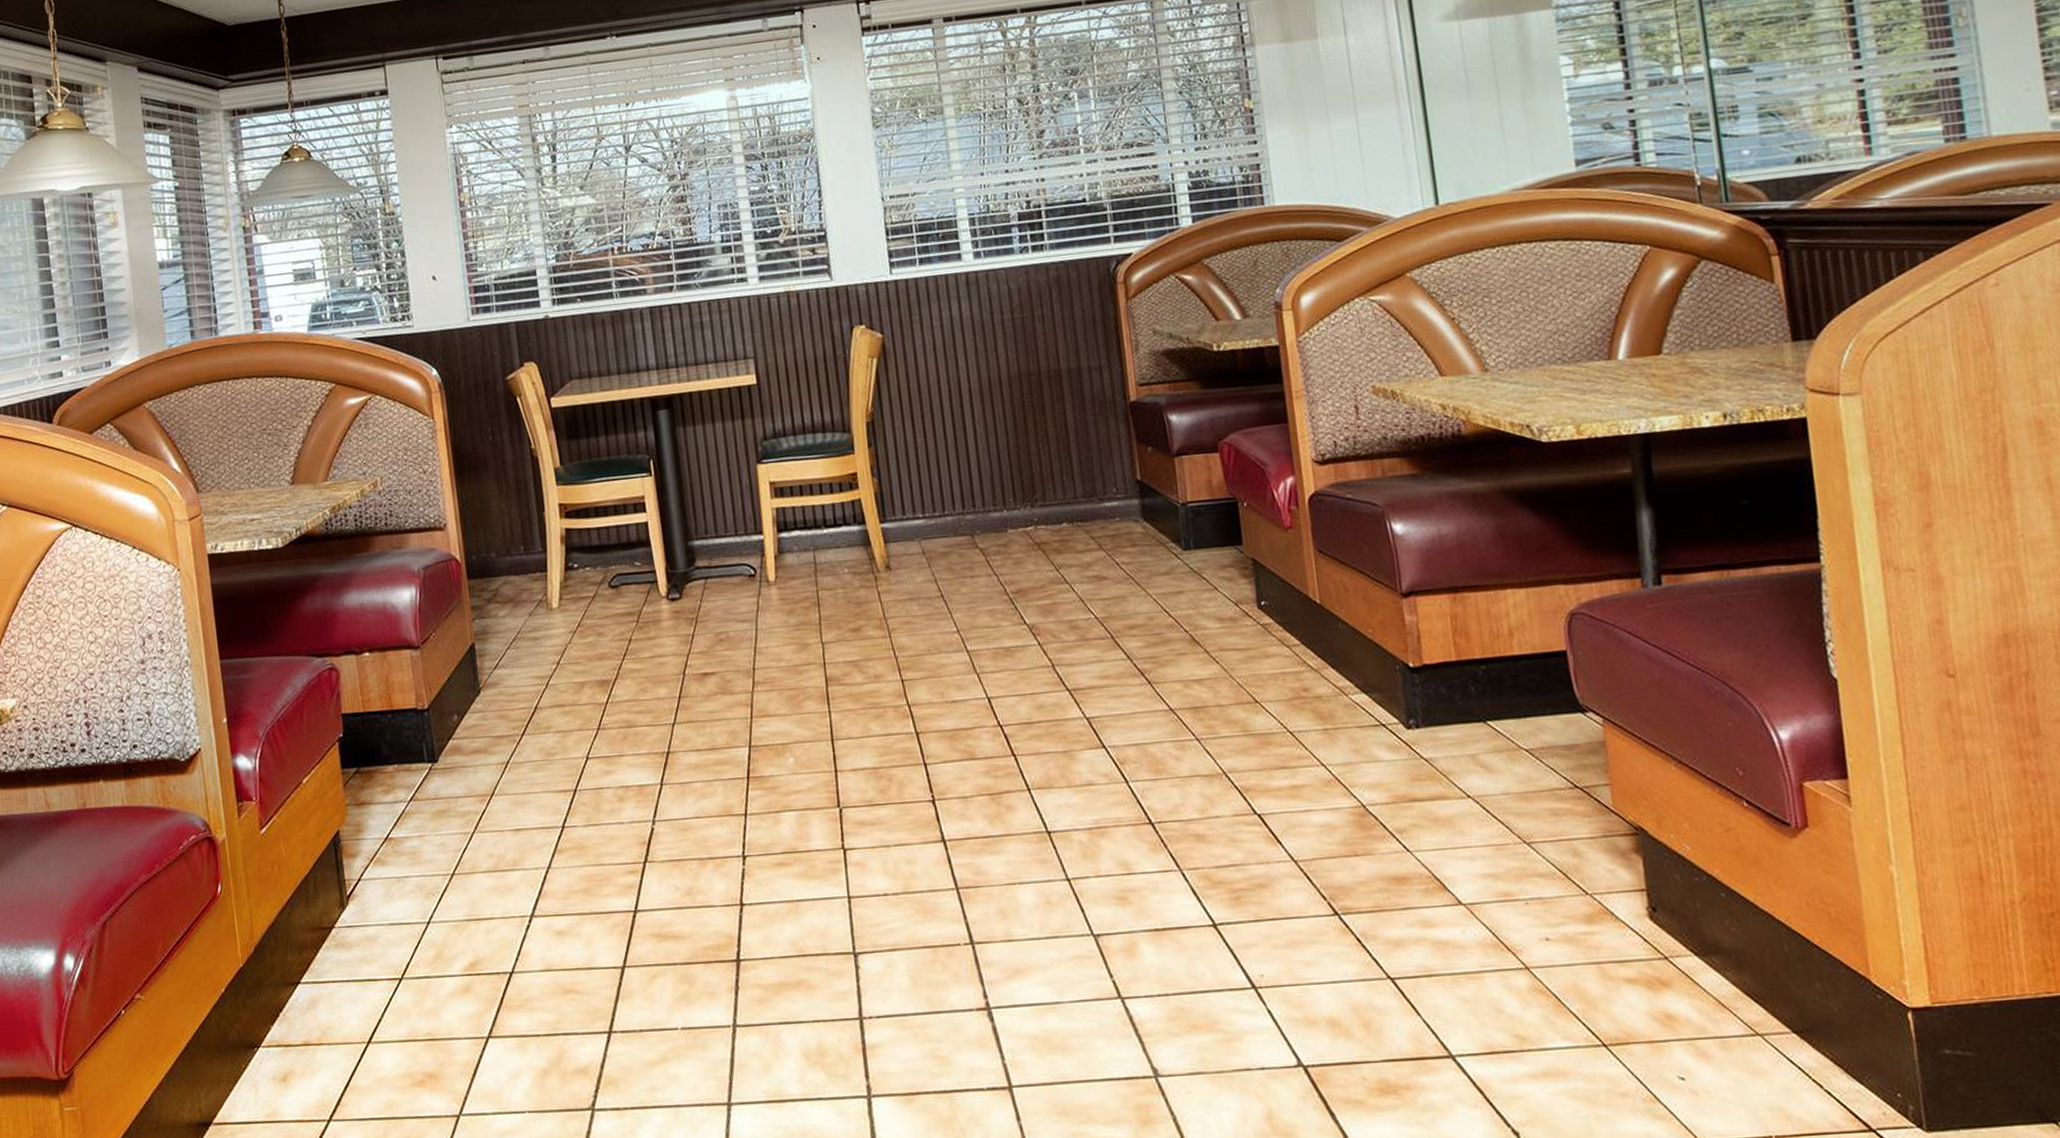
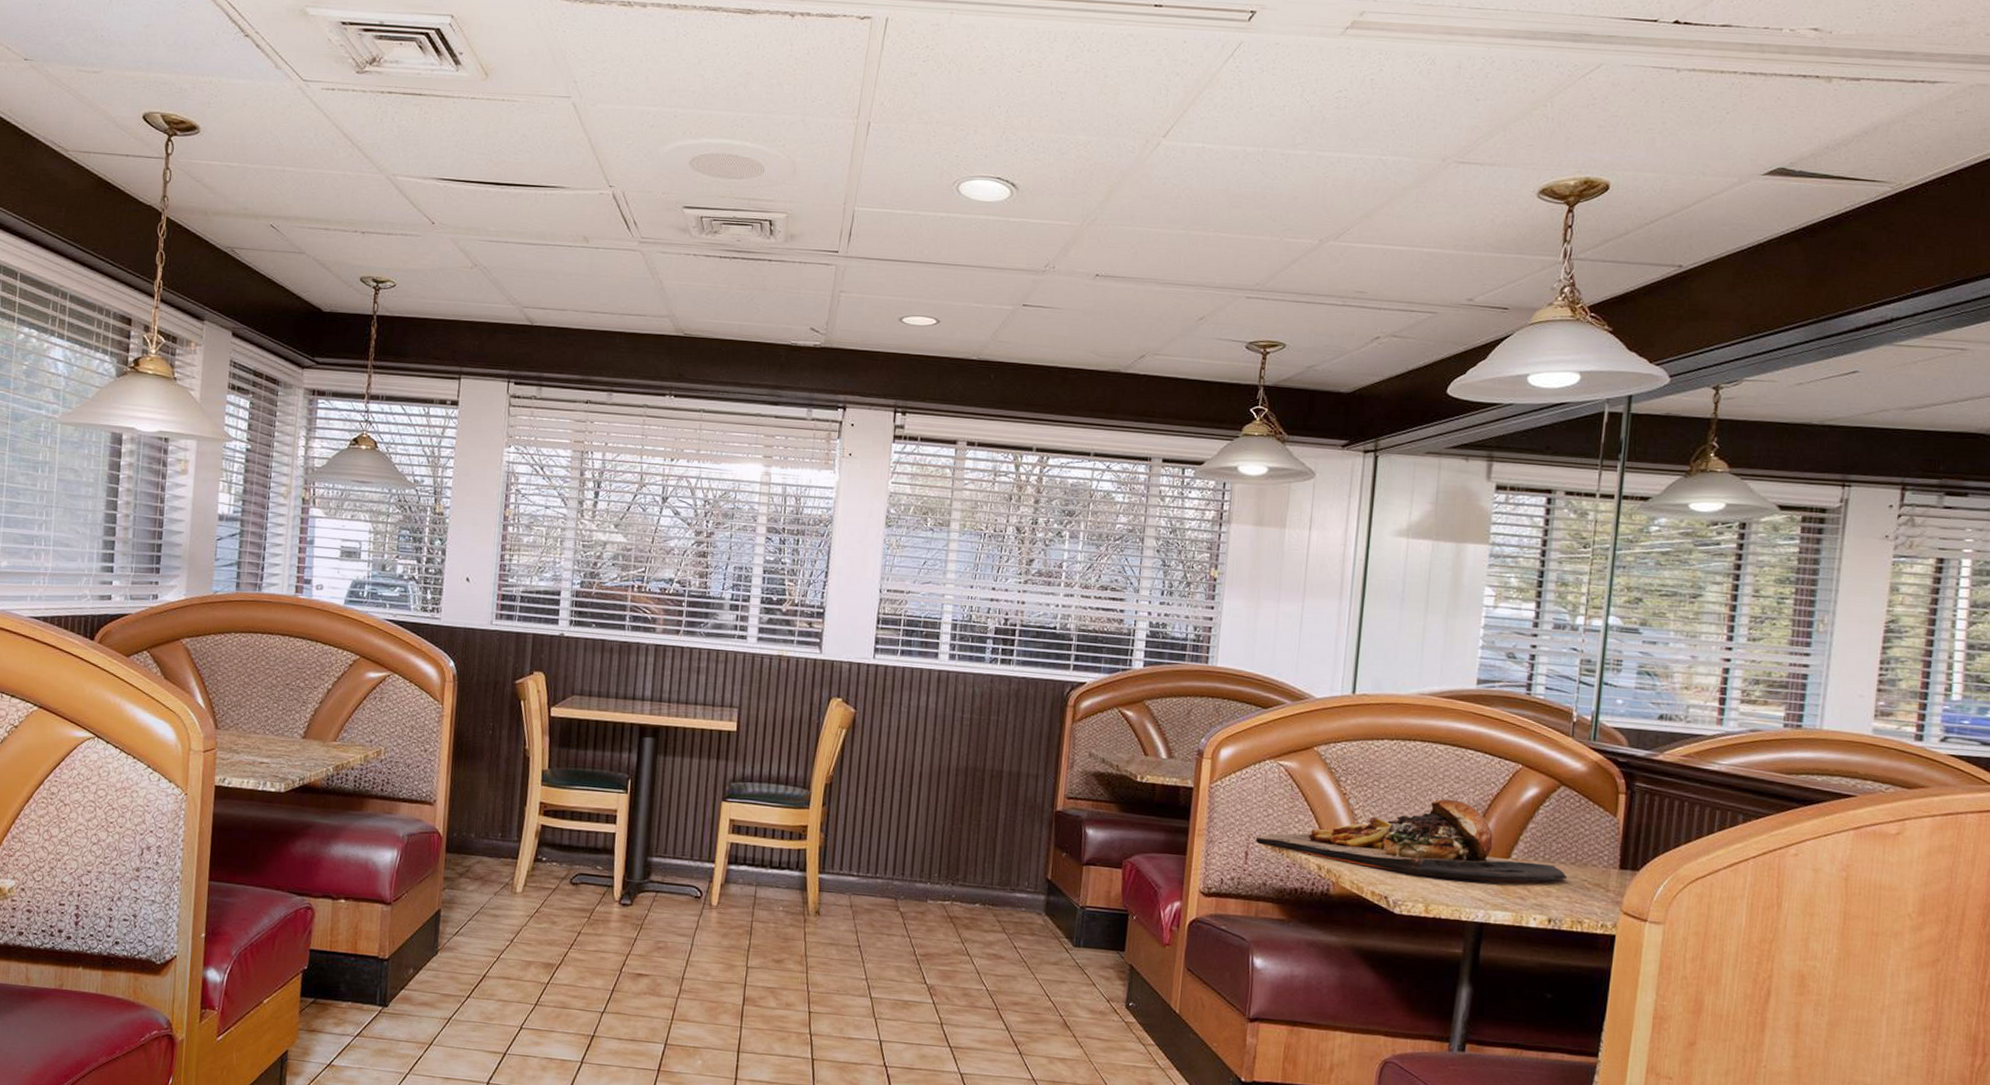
food tray: none [1362,300,1734,396] -> present [1255,798,1568,882]

